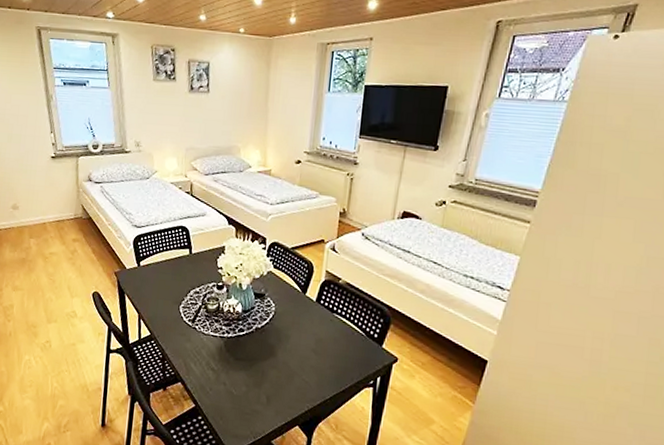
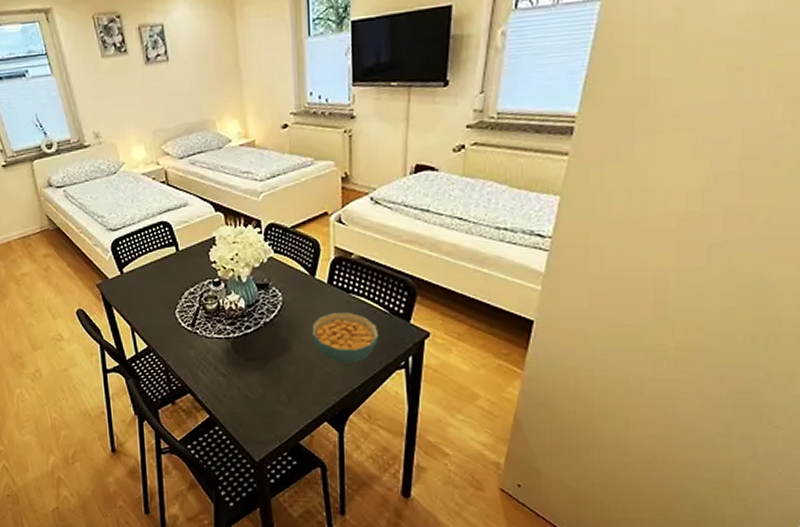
cereal bowl: none [296,327,355,376] -> present [312,312,380,363]

